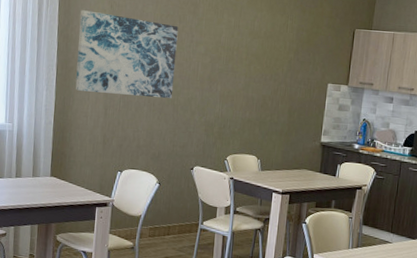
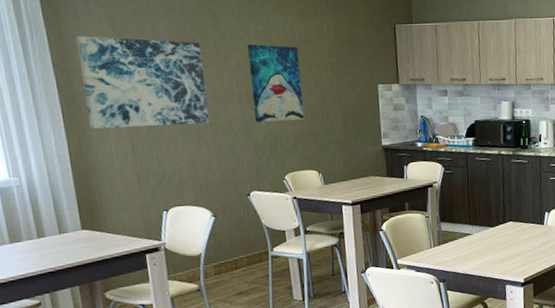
wall art: none [211,32,262,107] -> present [247,44,304,122]

